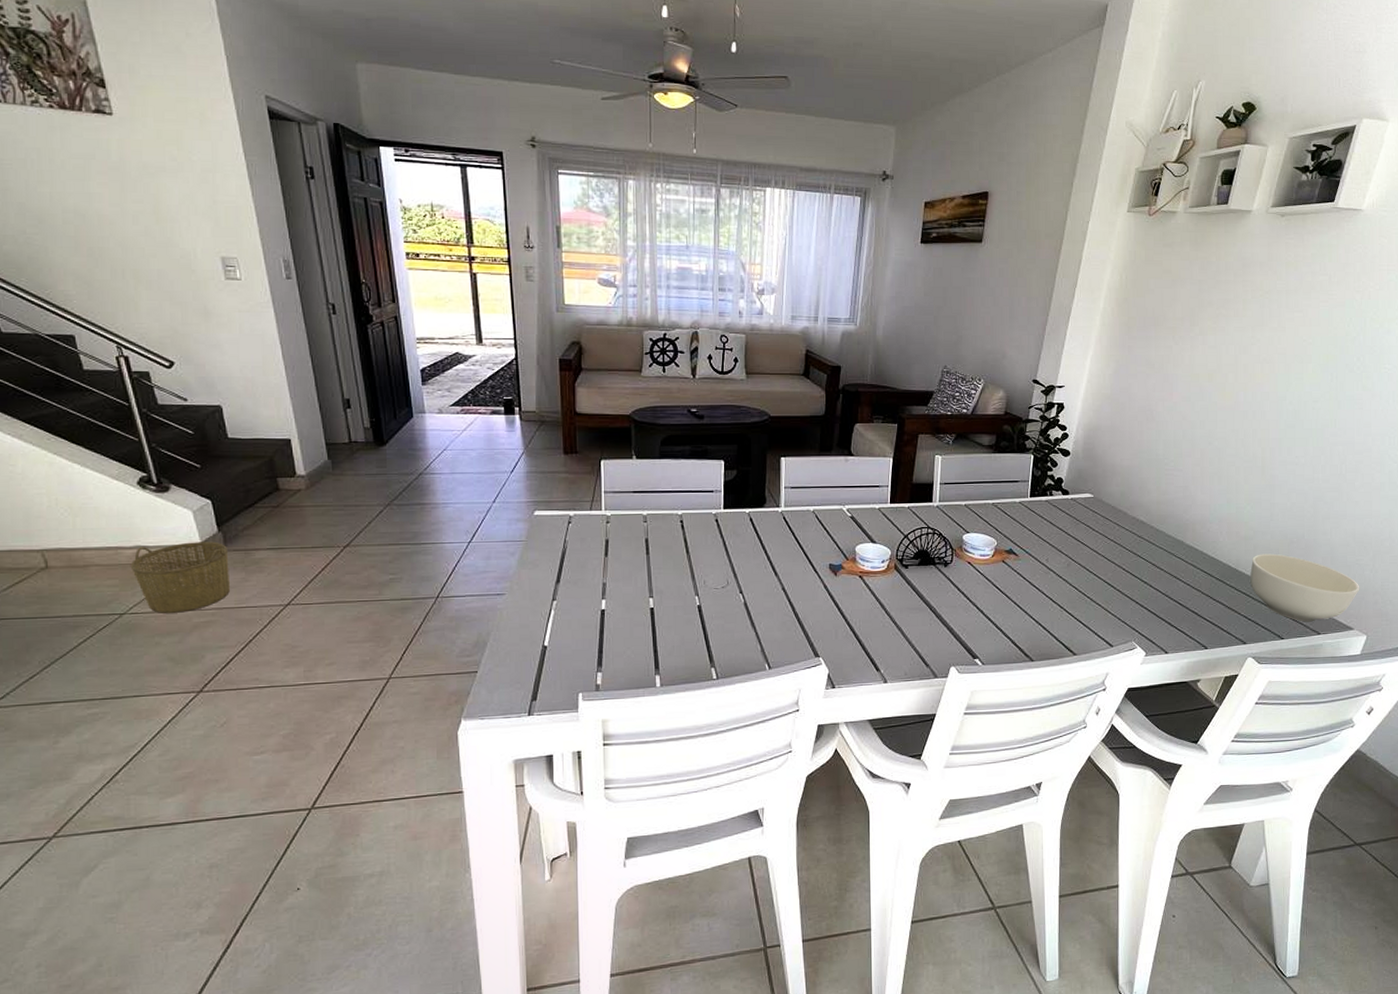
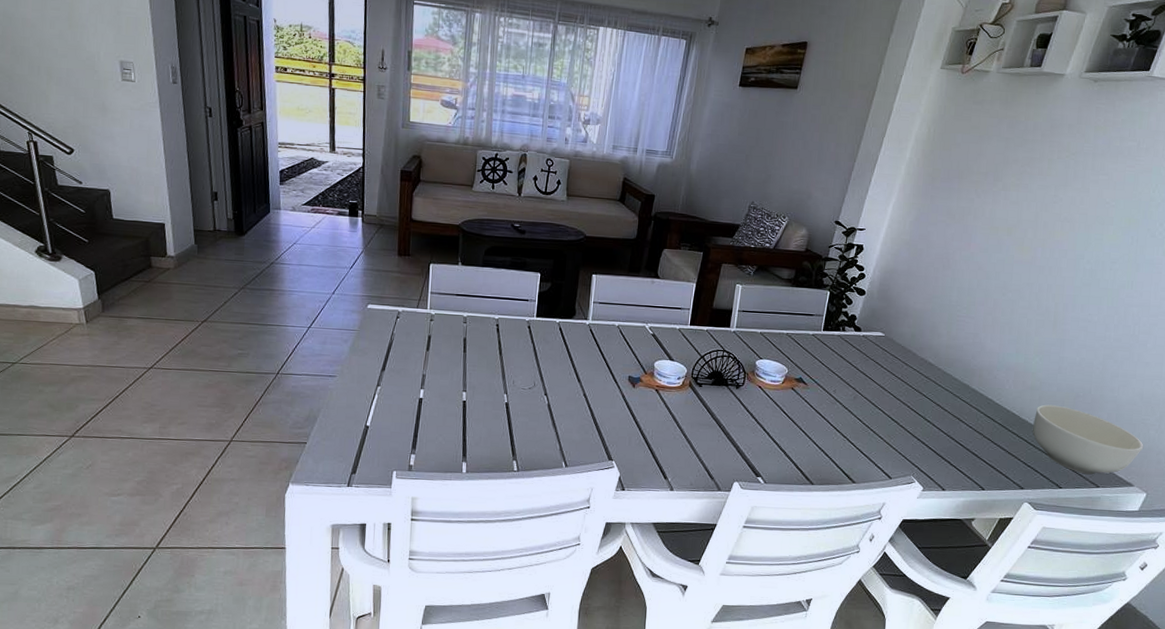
basket: present [130,541,230,613] -> none [24,306,105,367]

